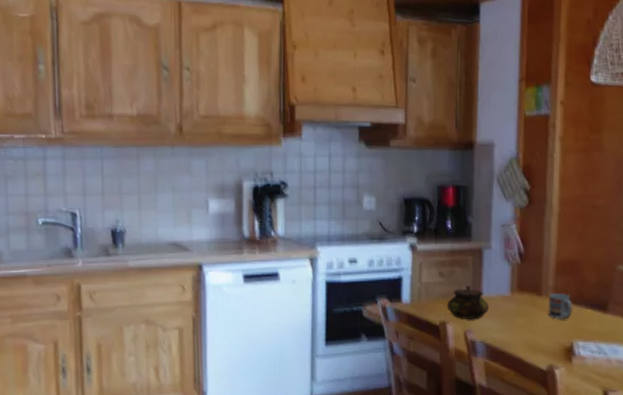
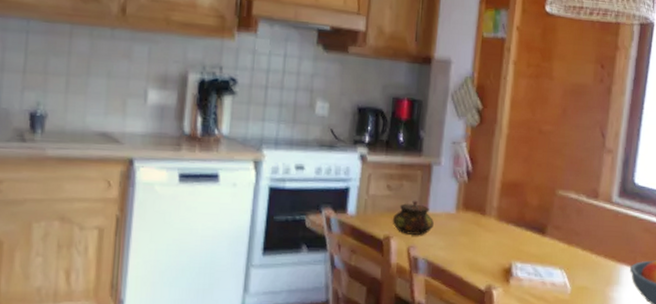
cup: present [548,293,574,319] -> none [490,214,515,240]

